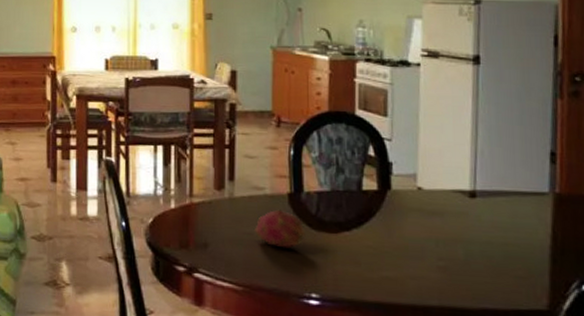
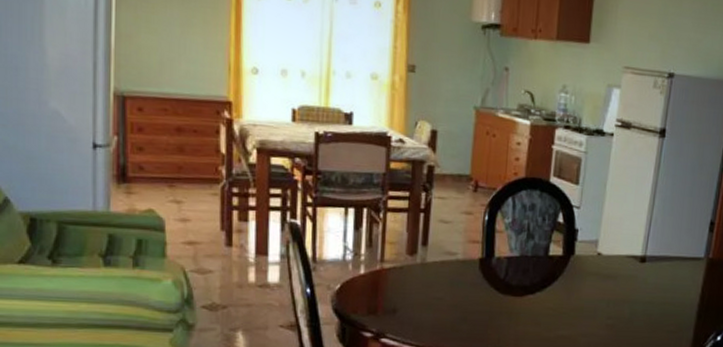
fruit: present [253,209,306,249] -> none [443,274,493,312]

